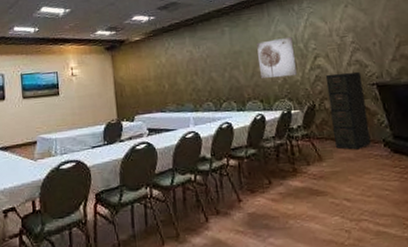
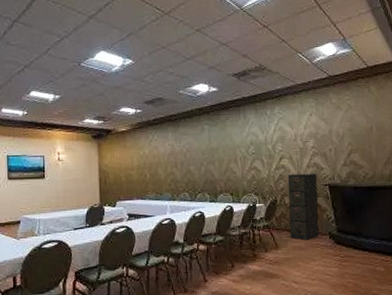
wall art: present [256,36,297,79] -> none [232,138,265,175]

